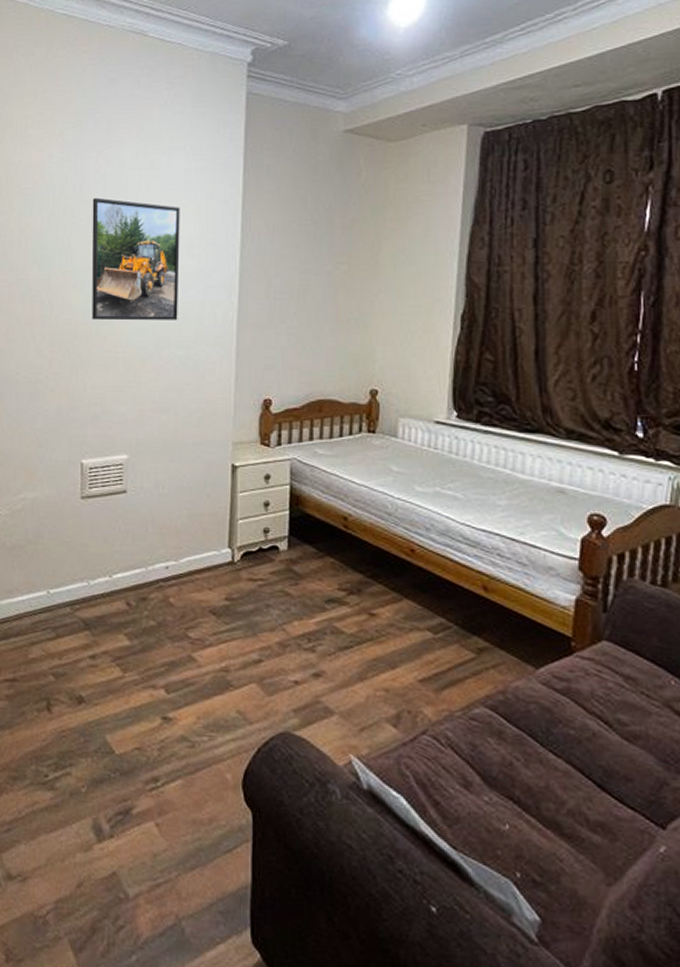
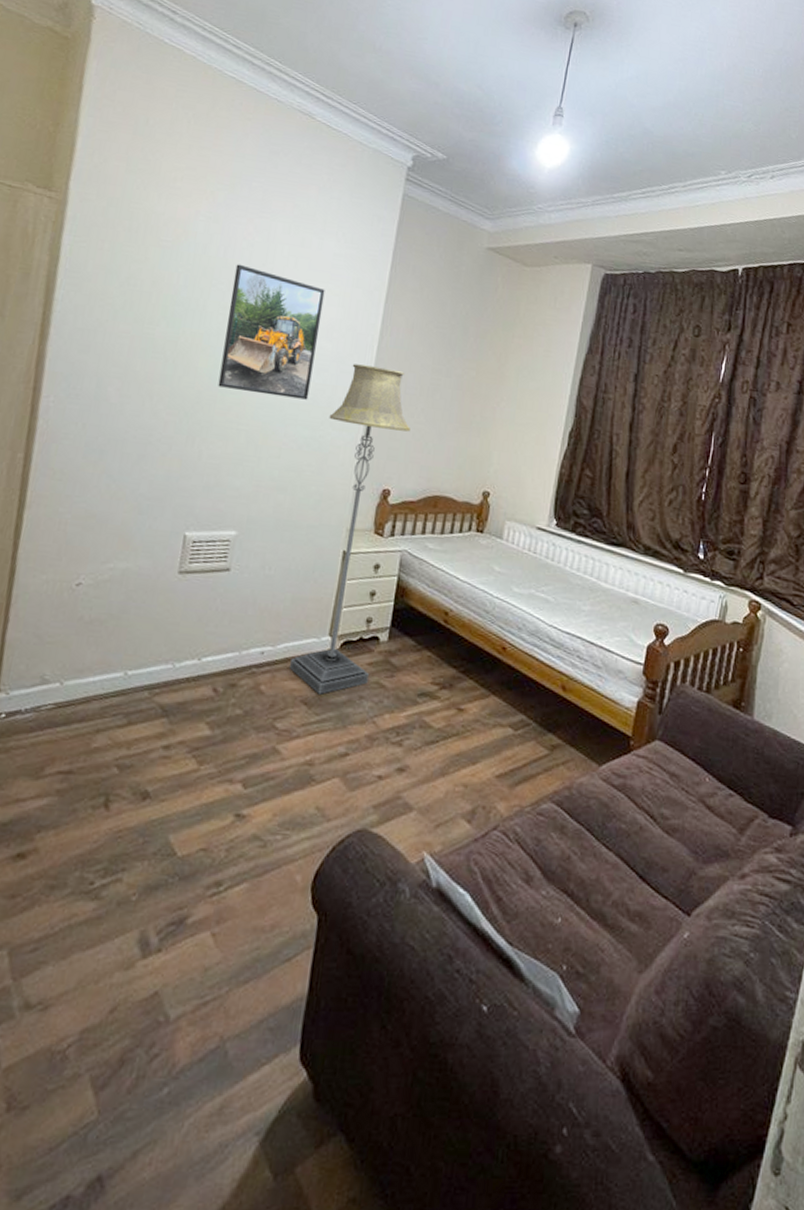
floor lamp: none [195,276,284,604] -> present [290,364,410,695]

